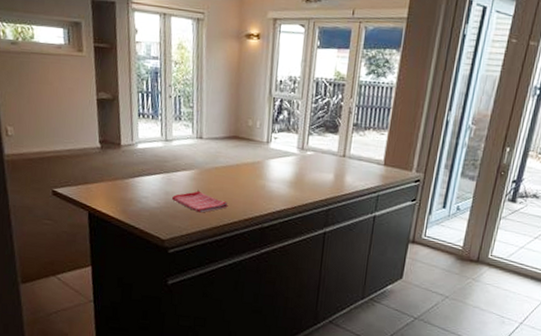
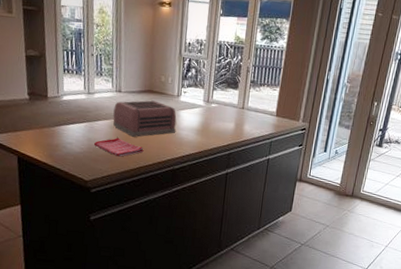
toaster: none [193,148,266,191] -> present [113,100,177,137]

